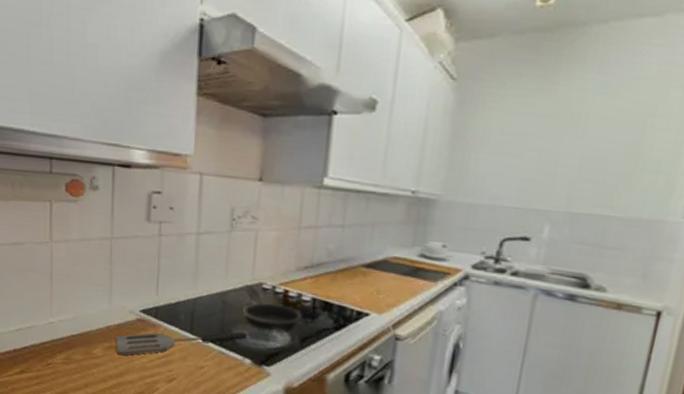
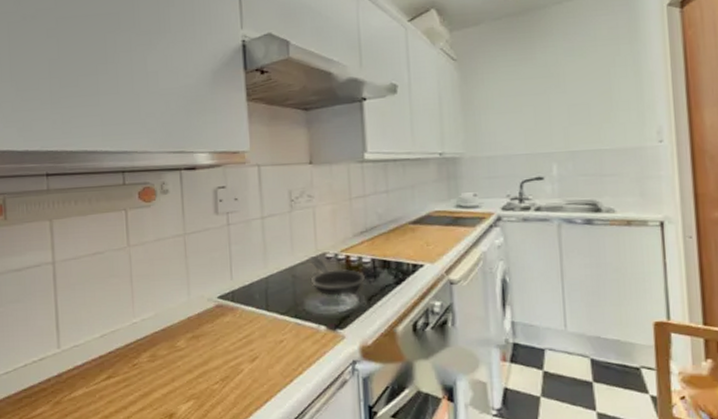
spatula: present [115,331,247,356] -> none [197,300,319,344]

